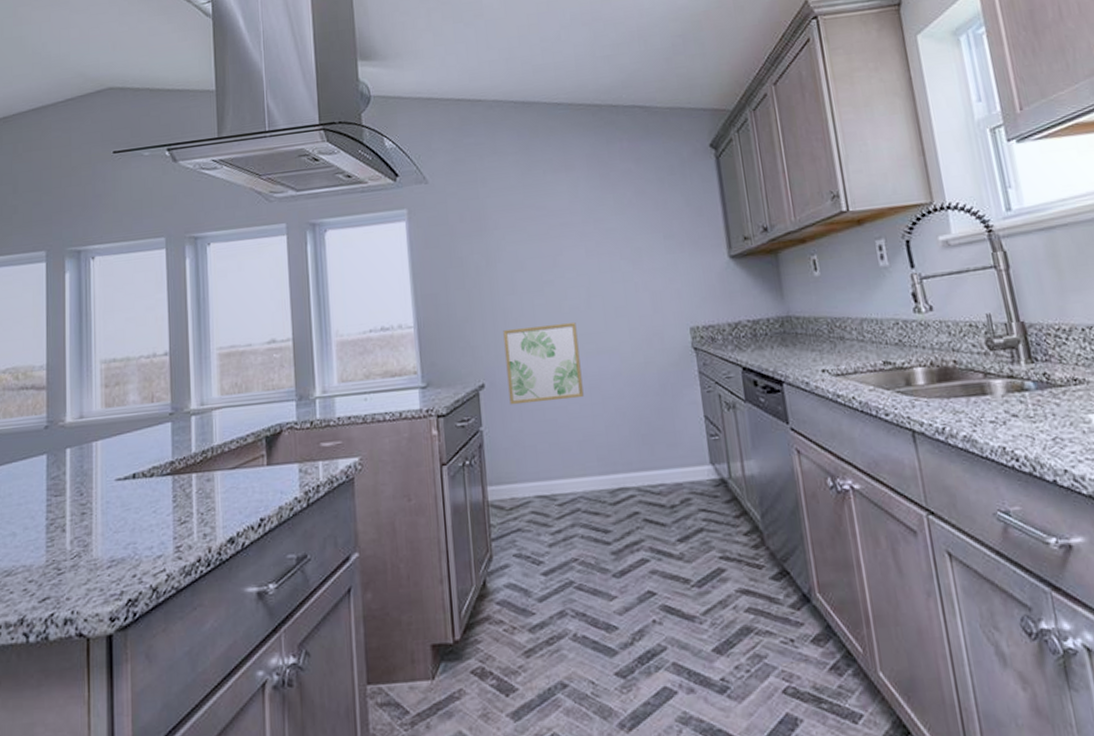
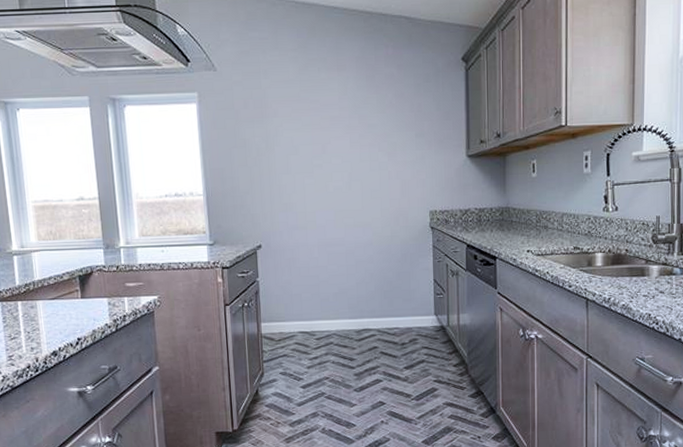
wall art: present [503,323,584,405] -> none [278,201,341,263]

